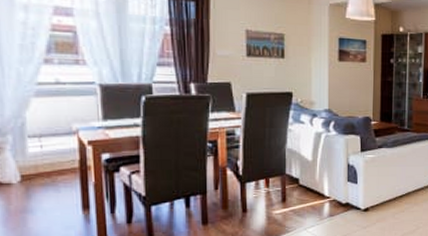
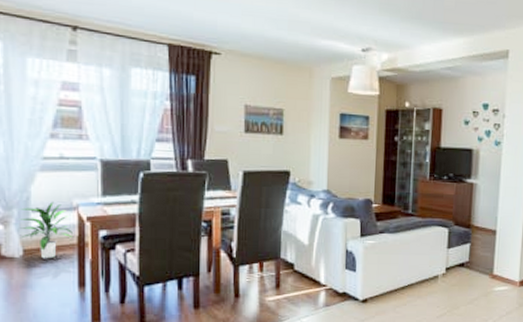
indoor plant: none [14,126,74,184] -> present [19,201,73,259]

